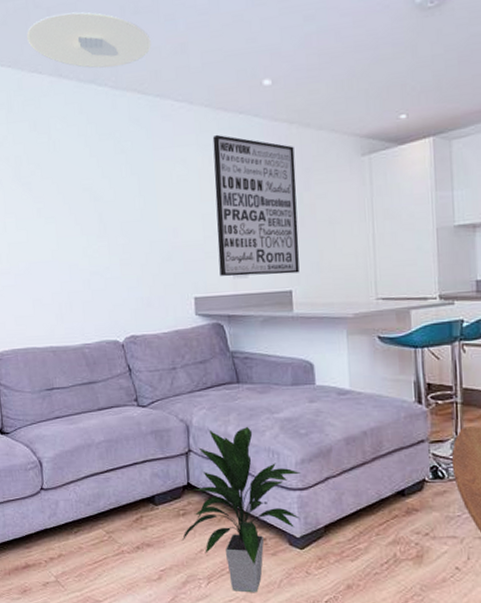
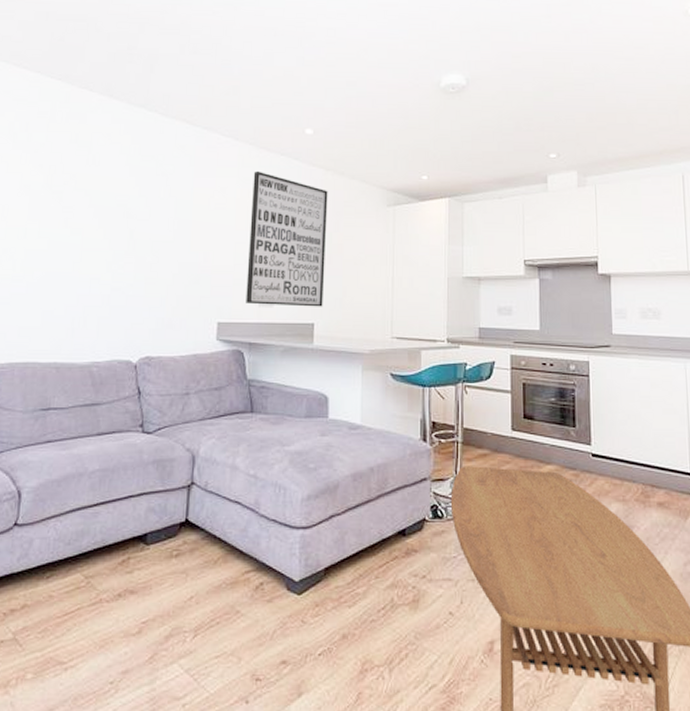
ceiling light: present [27,12,151,69] -> none [83,40,206,97]
indoor plant: present [181,426,302,593] -> none [170,458,307,647]

